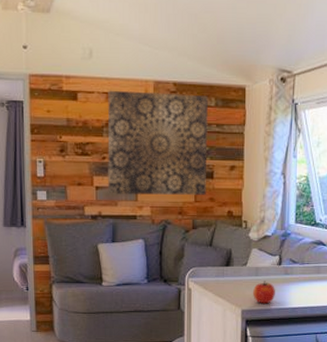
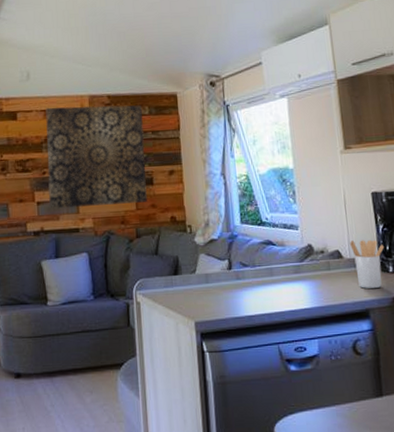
fruit: present [253,281,275,304] -> none [205,288,229,314]

